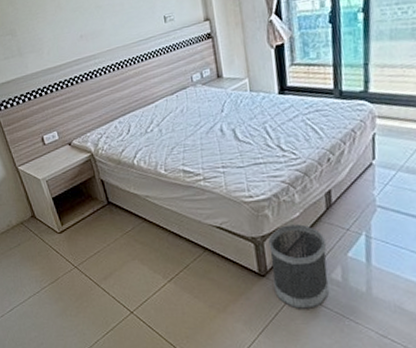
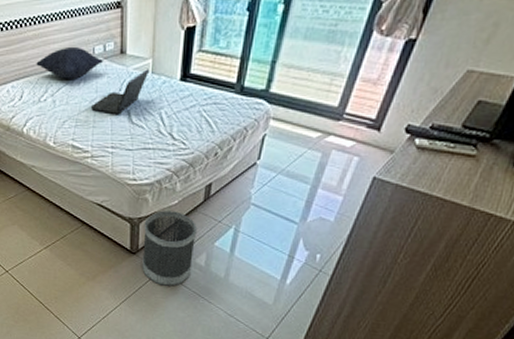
pillow: none [139,77,202,109] -> present [36,46,103,79]
laptop: none [195,88,248,136] -> present [90,69,150,115]

